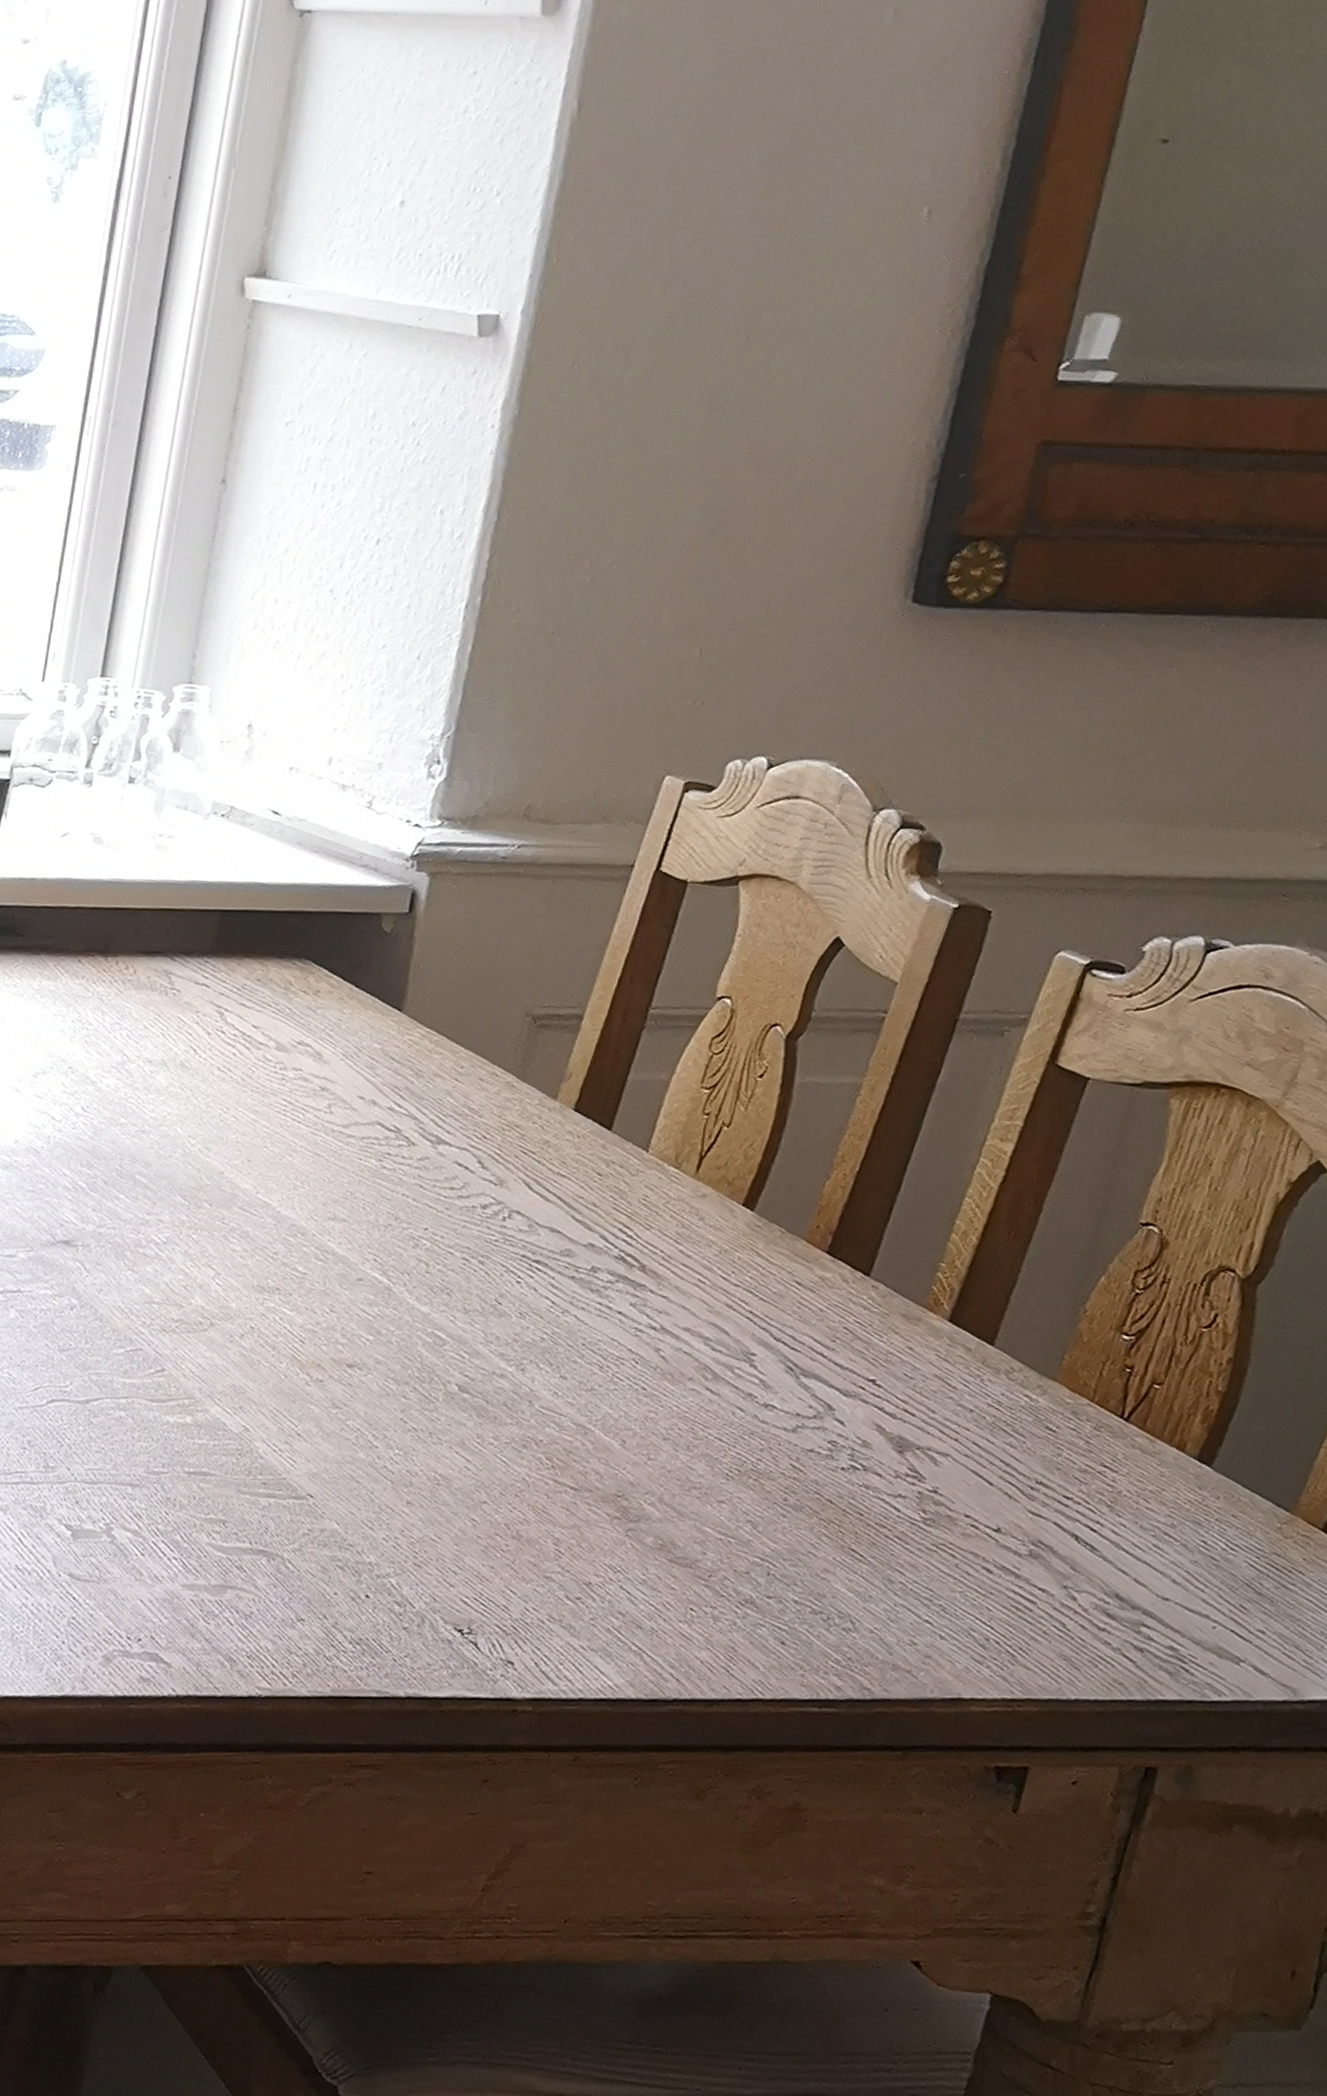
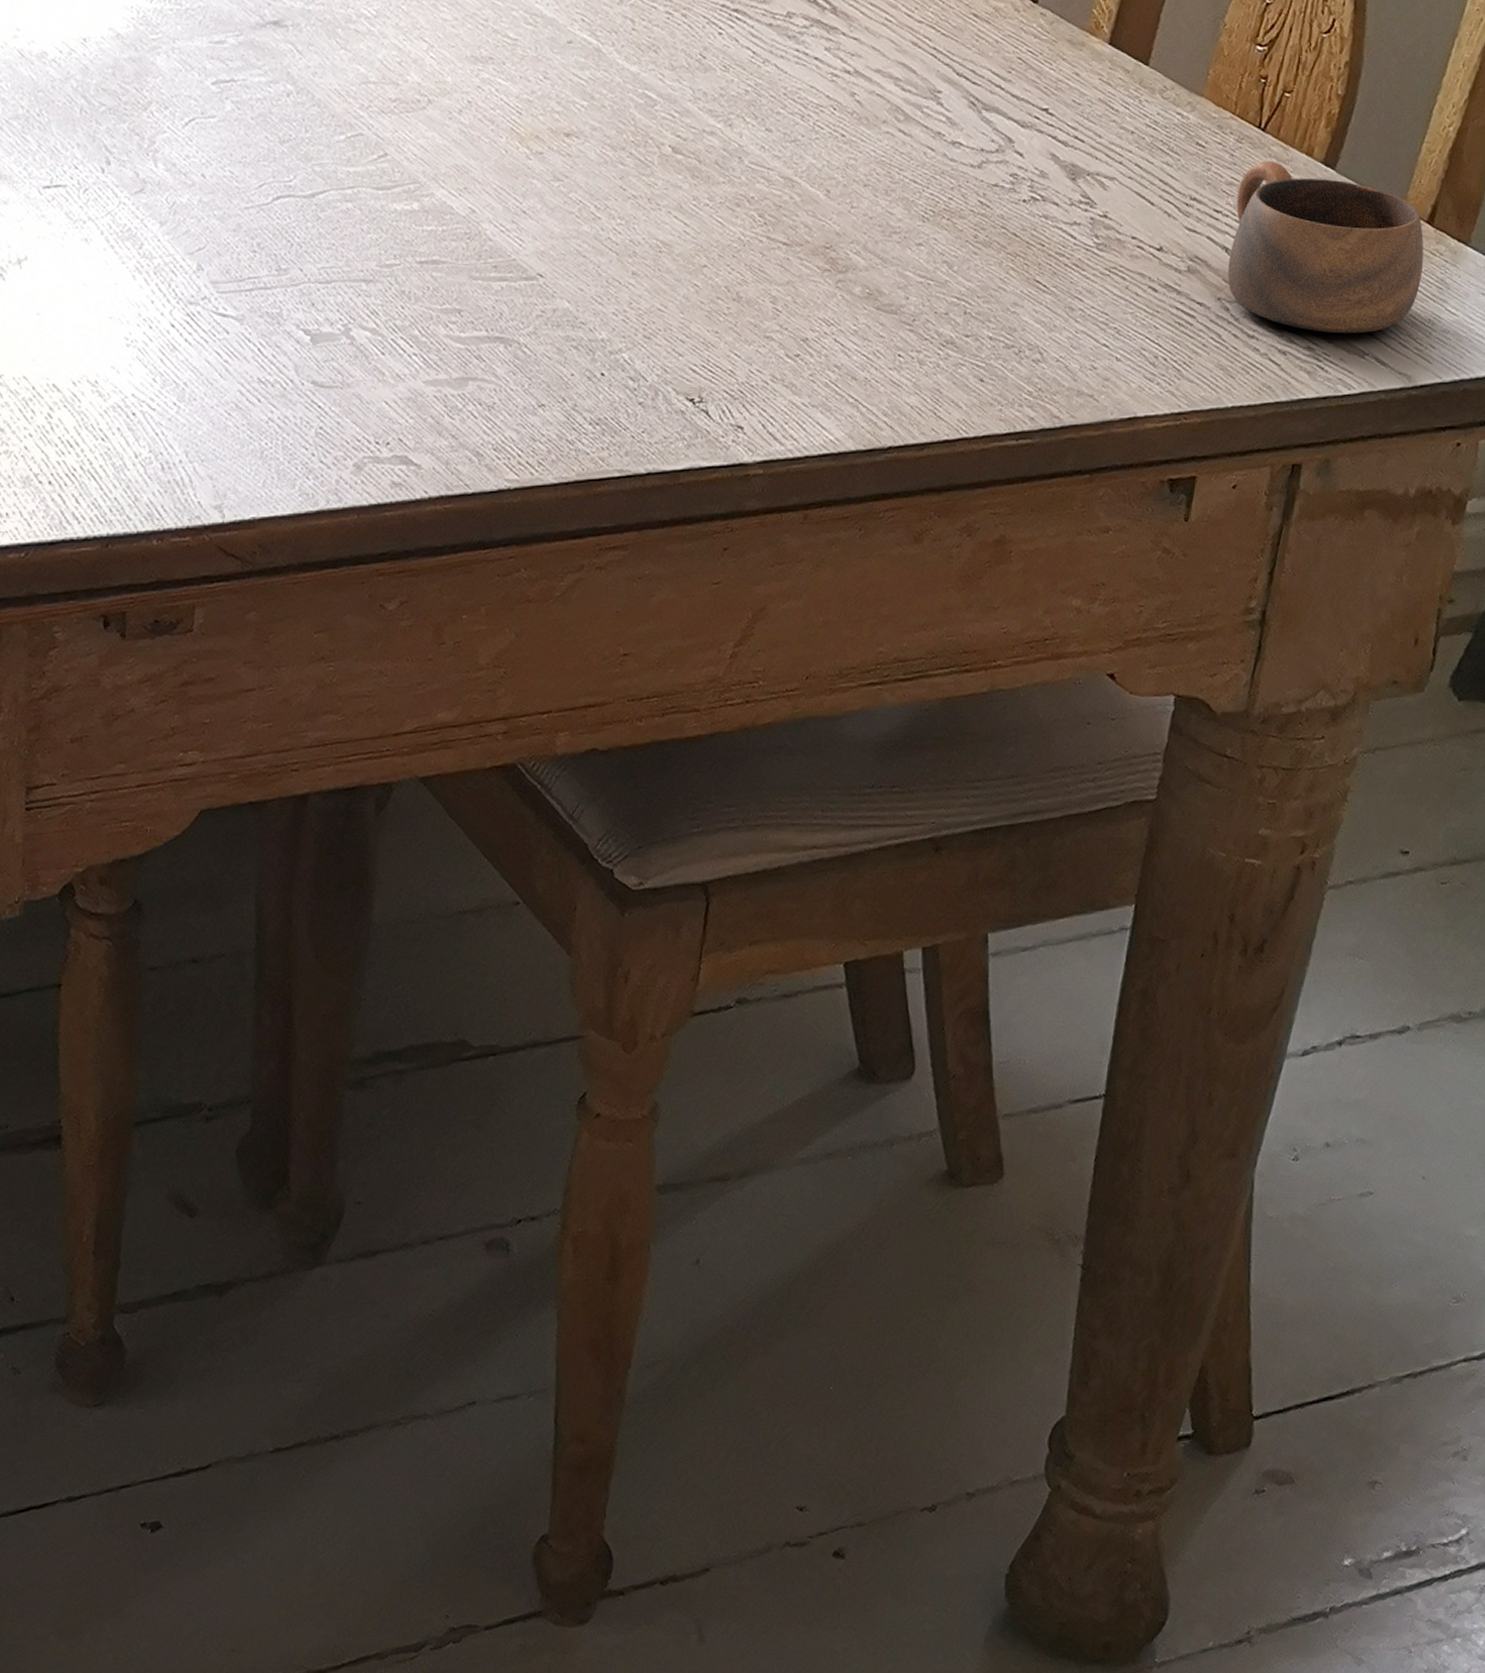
cup: none [1076,1451,1318,1639] -> present [1227,160,1423,334]

